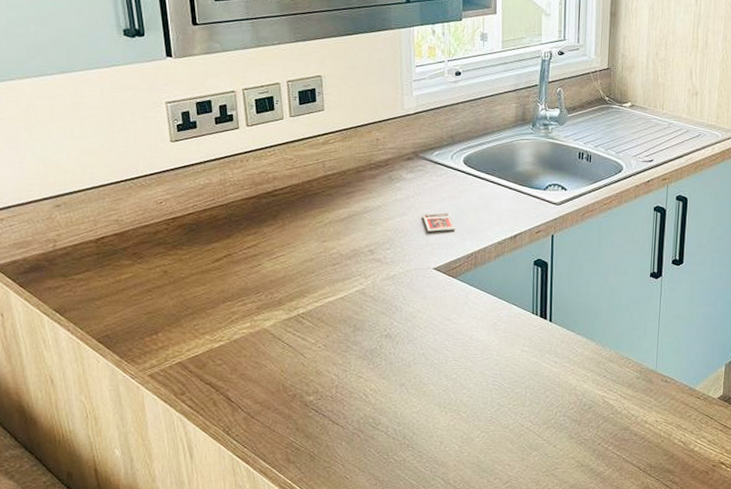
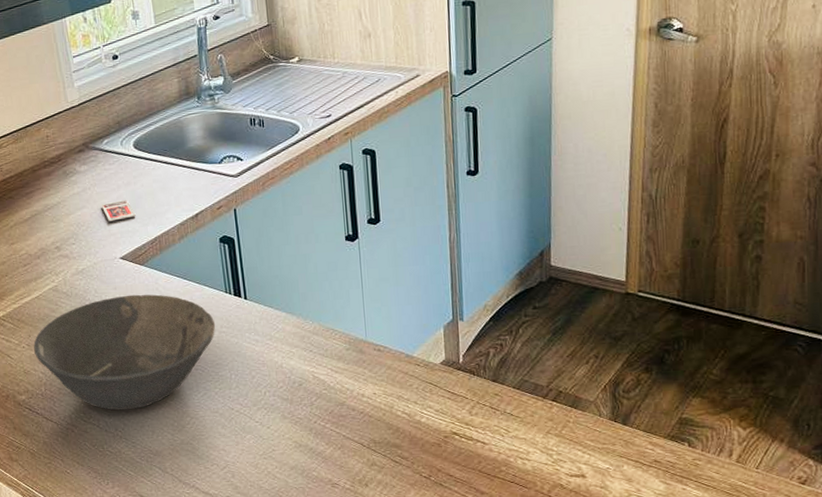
bowl: none [330,305,518,419] -> present [34,294,216,411]

